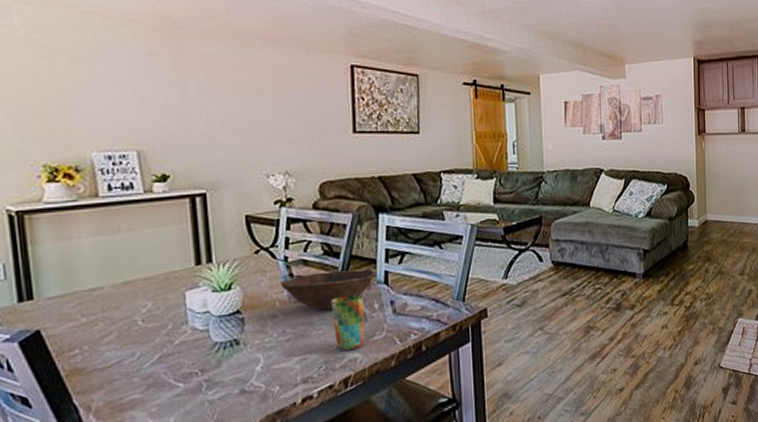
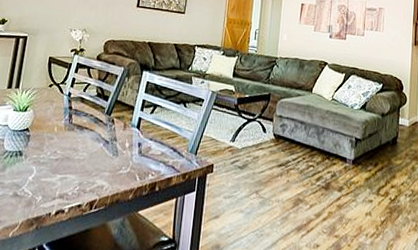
bowl: present [281,267,376,310] -> none [61,109,132,141]
cup: present [331,294,366,351] -> none [90,131,120,179]

